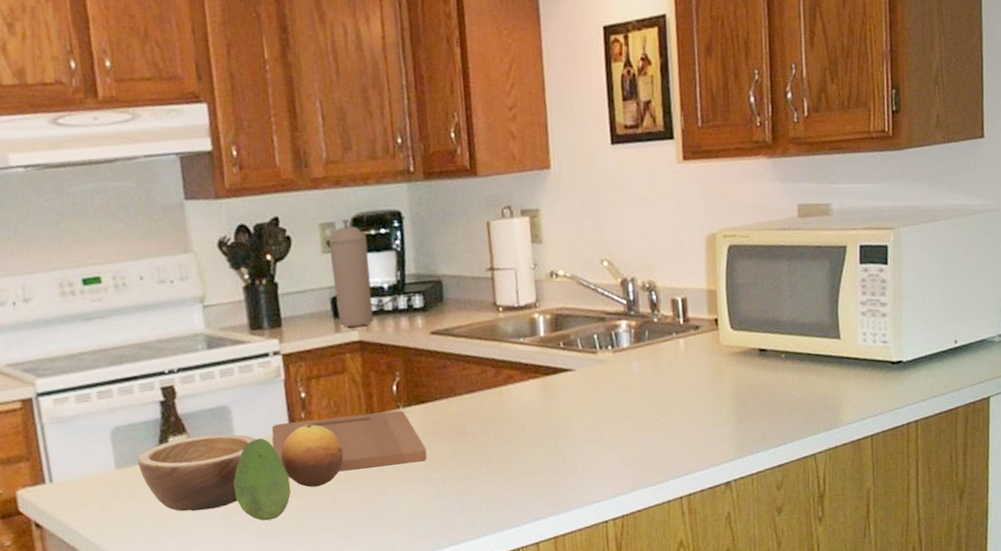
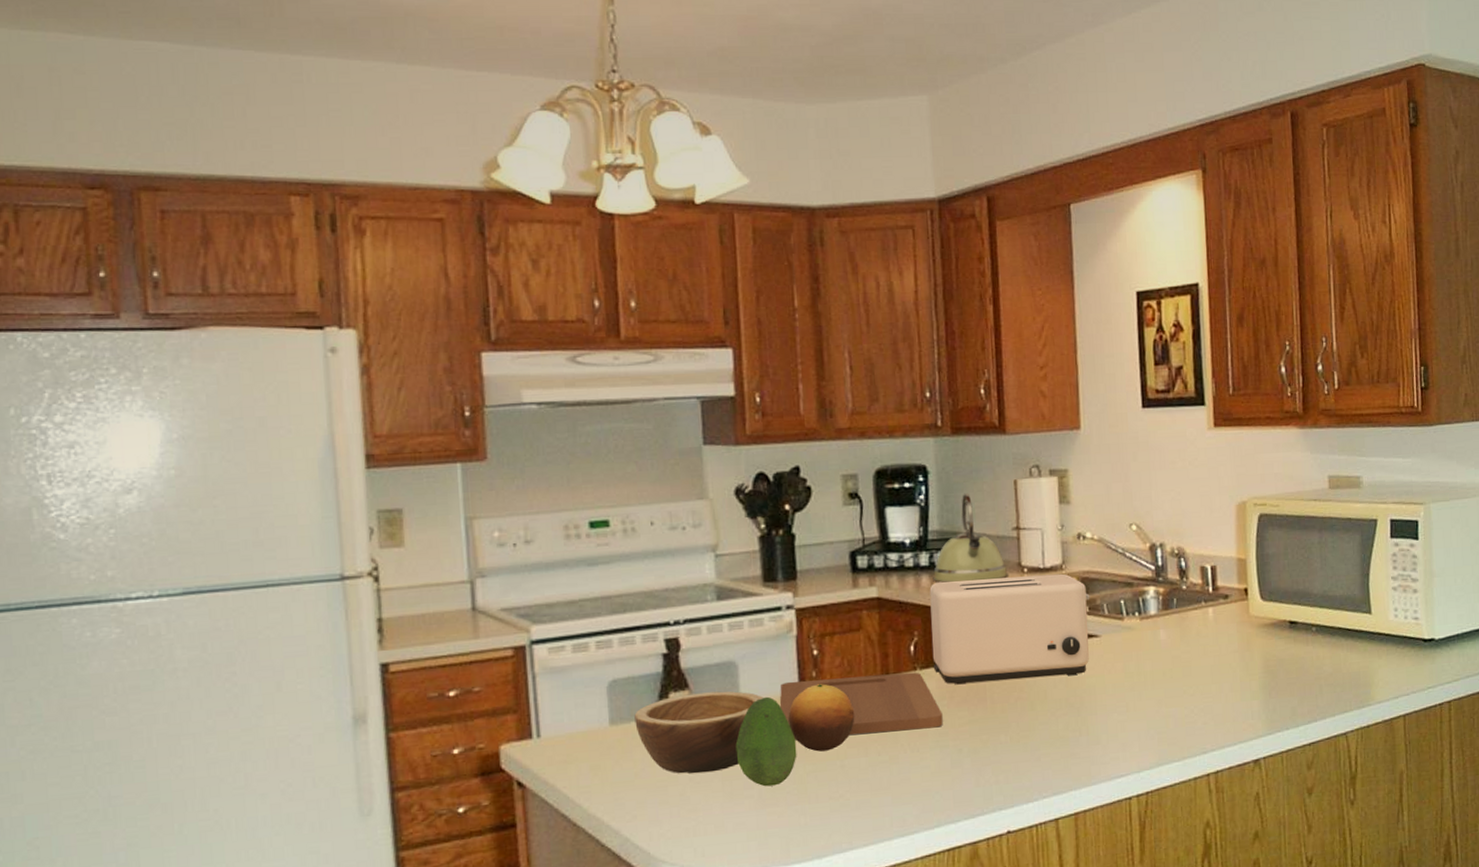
canister: present [328,219,373,327] -> none [850,472,893,583]
toaster: none [409,311,565,421] -> present [929,573,1090,685]
kettle: none [411,236,484,324] -> present [932,493,1008,583]

